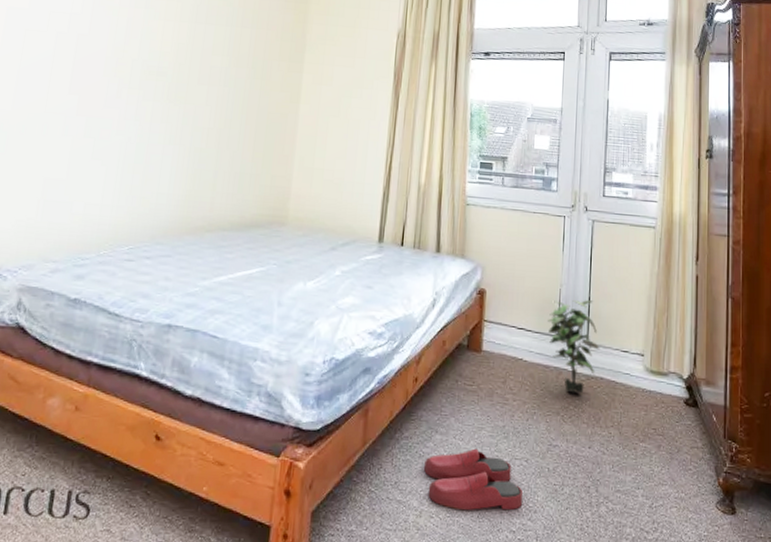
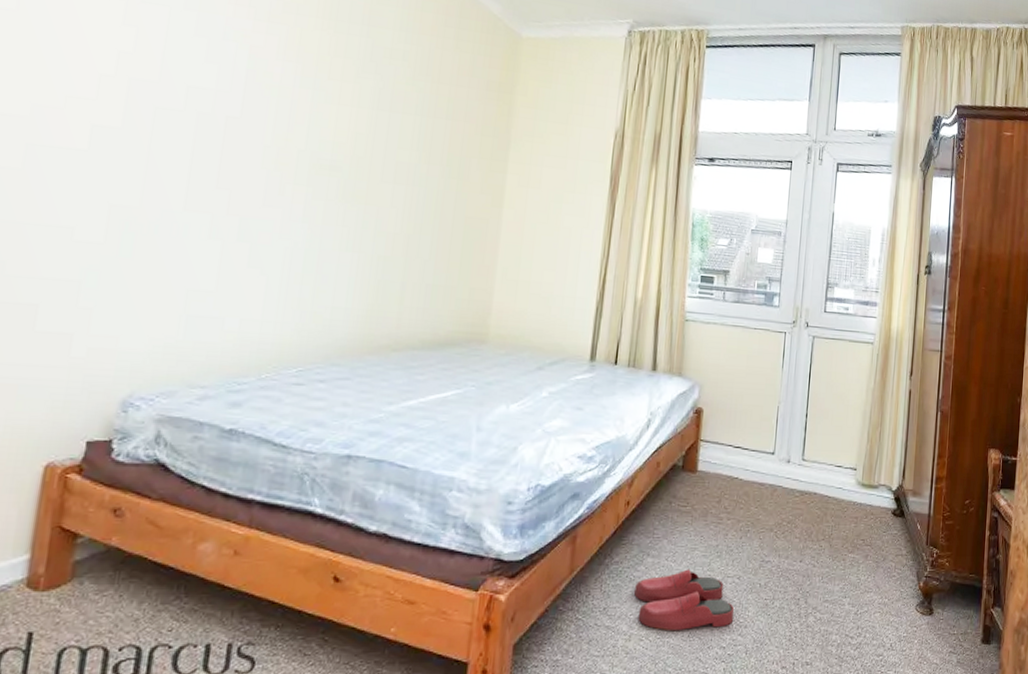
potted plant: present [548,300,600,394] -> none [765,417,815,510]

